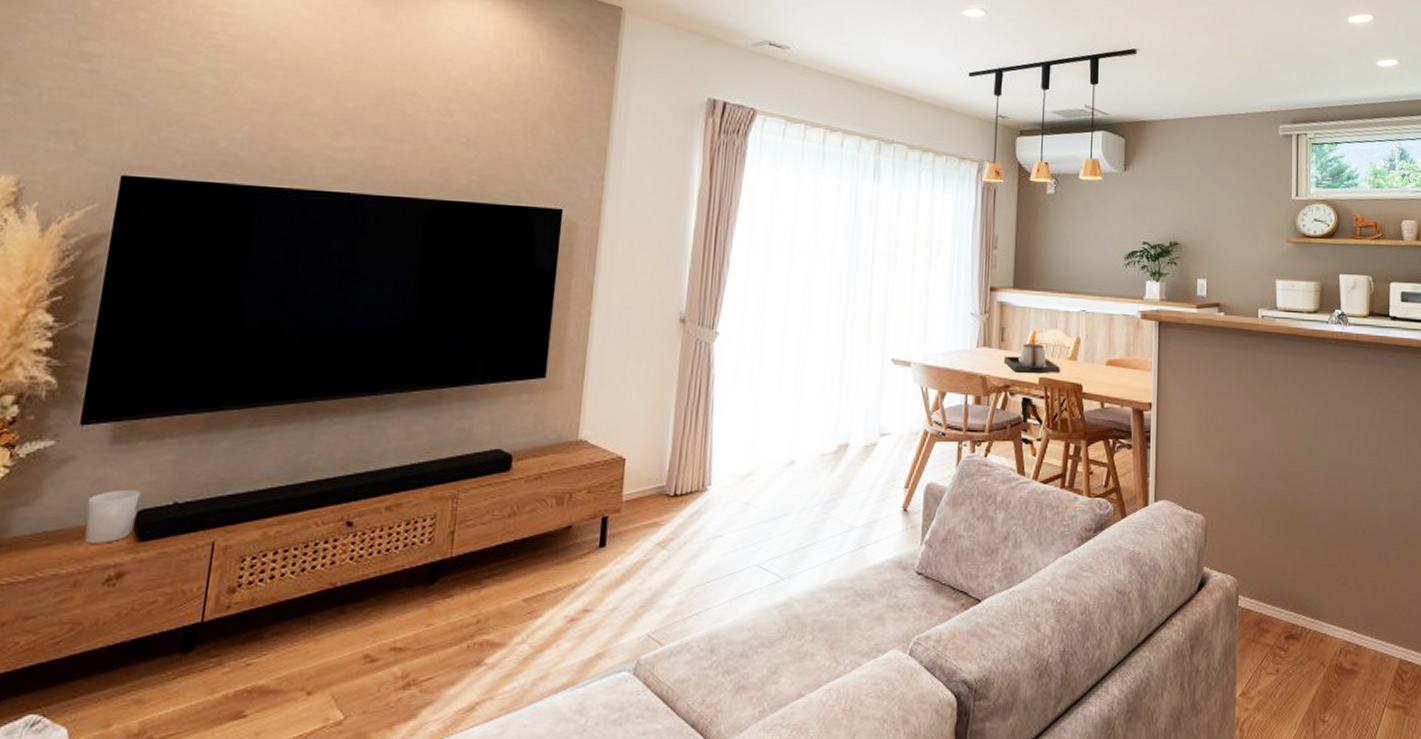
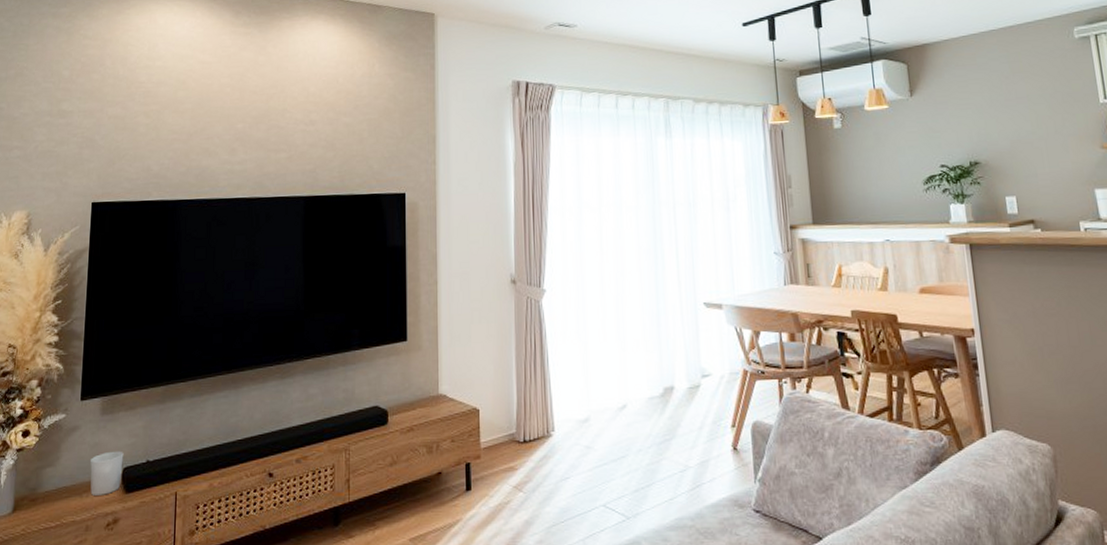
teapot: present [1003,344,1060,373] -> none [812,277,872,307]

